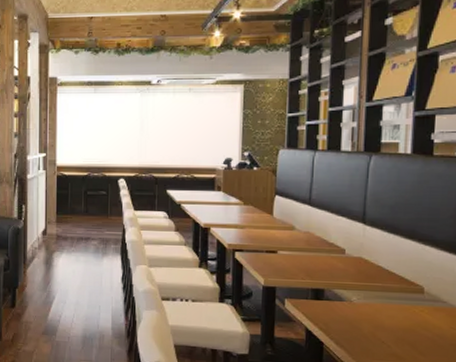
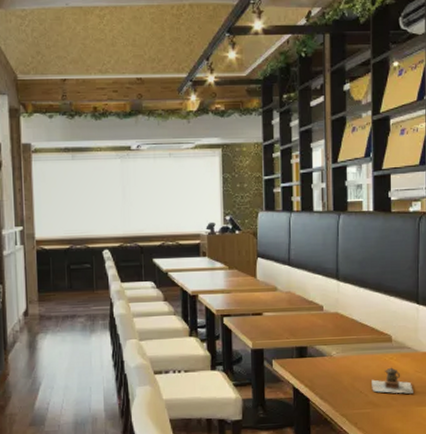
teapot: none [396,320,446,351] -> present [372,367,413,394]

